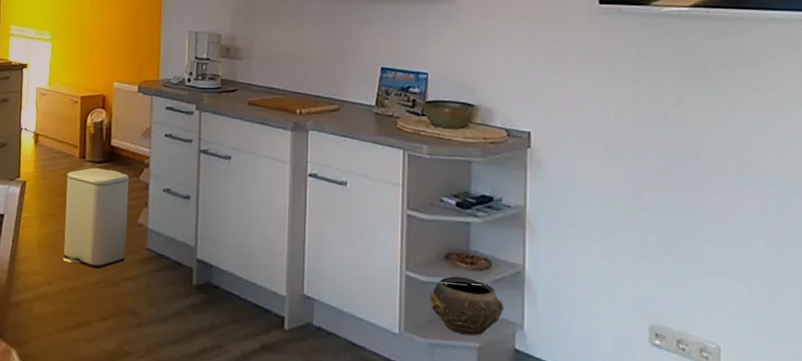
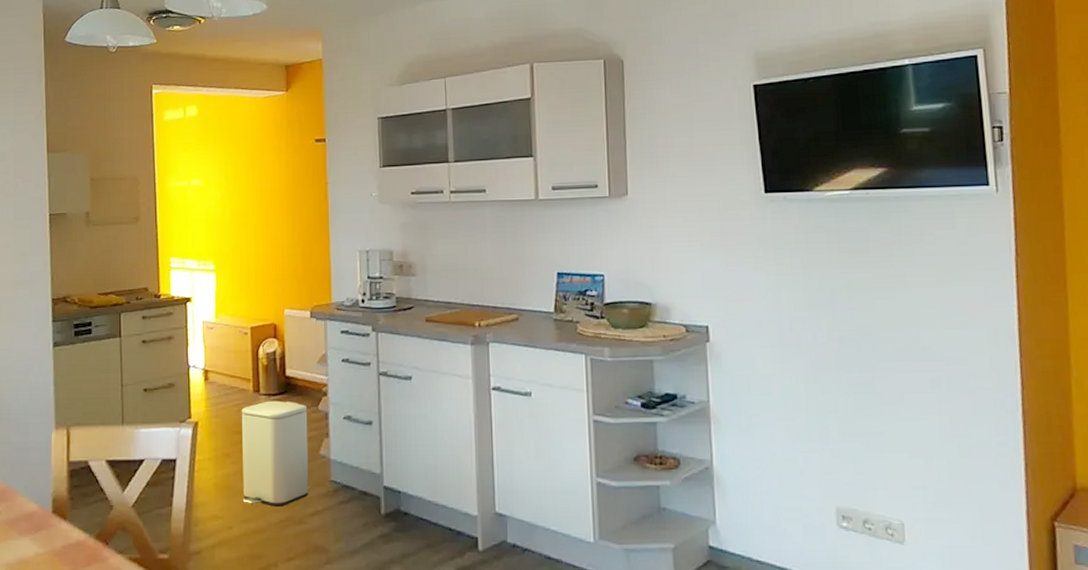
decorative pot: present [430,276,503,336] -> none [622,479,695,537]

